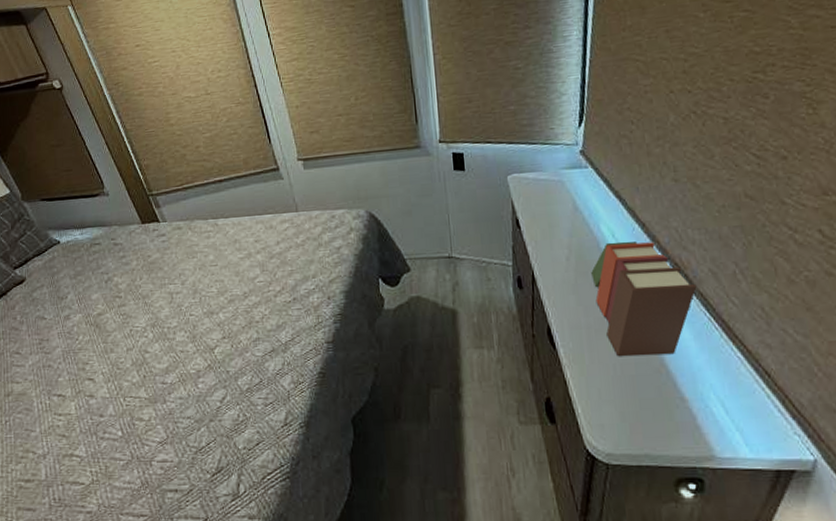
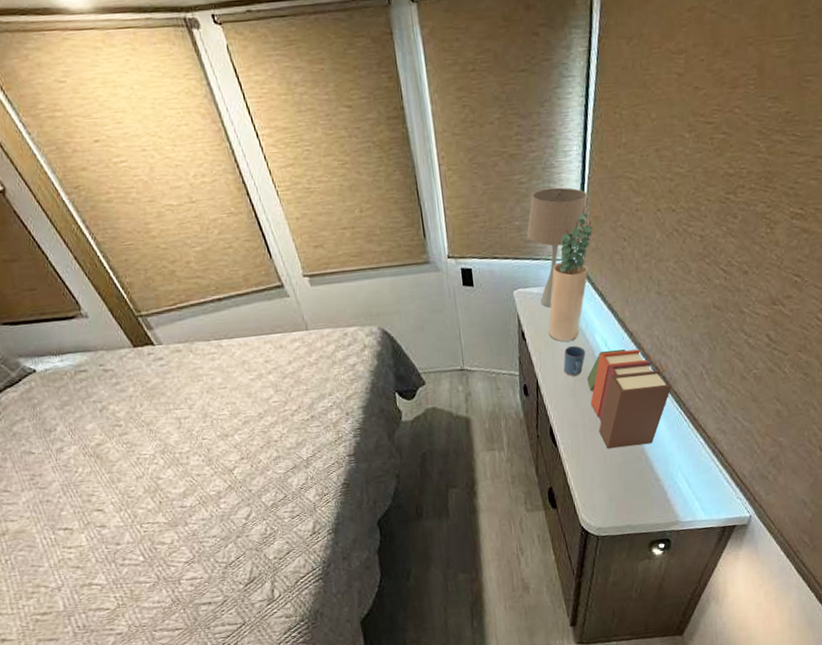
table lamp: none [522,71,590,195] -> present [526,187,588,309]
vase: none [545,89,596,232] -> present [548,205,593,342]
mug: none [563,236,590,269] -> present [563,346,586,376]

